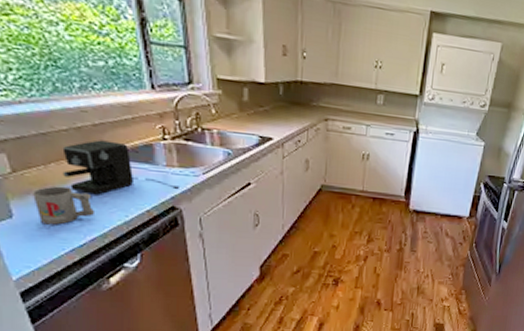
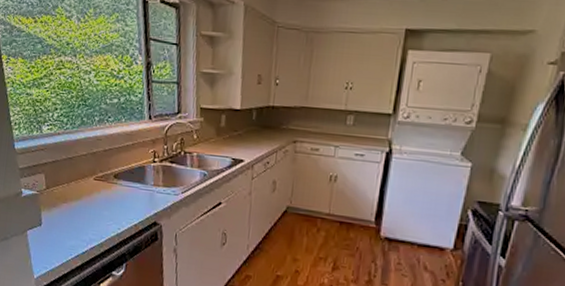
mug: present [33,186,94,225] -> none [56,200,96,234]
coffee maker: present [62,140,179,195] -> none [78,163,162,210]

